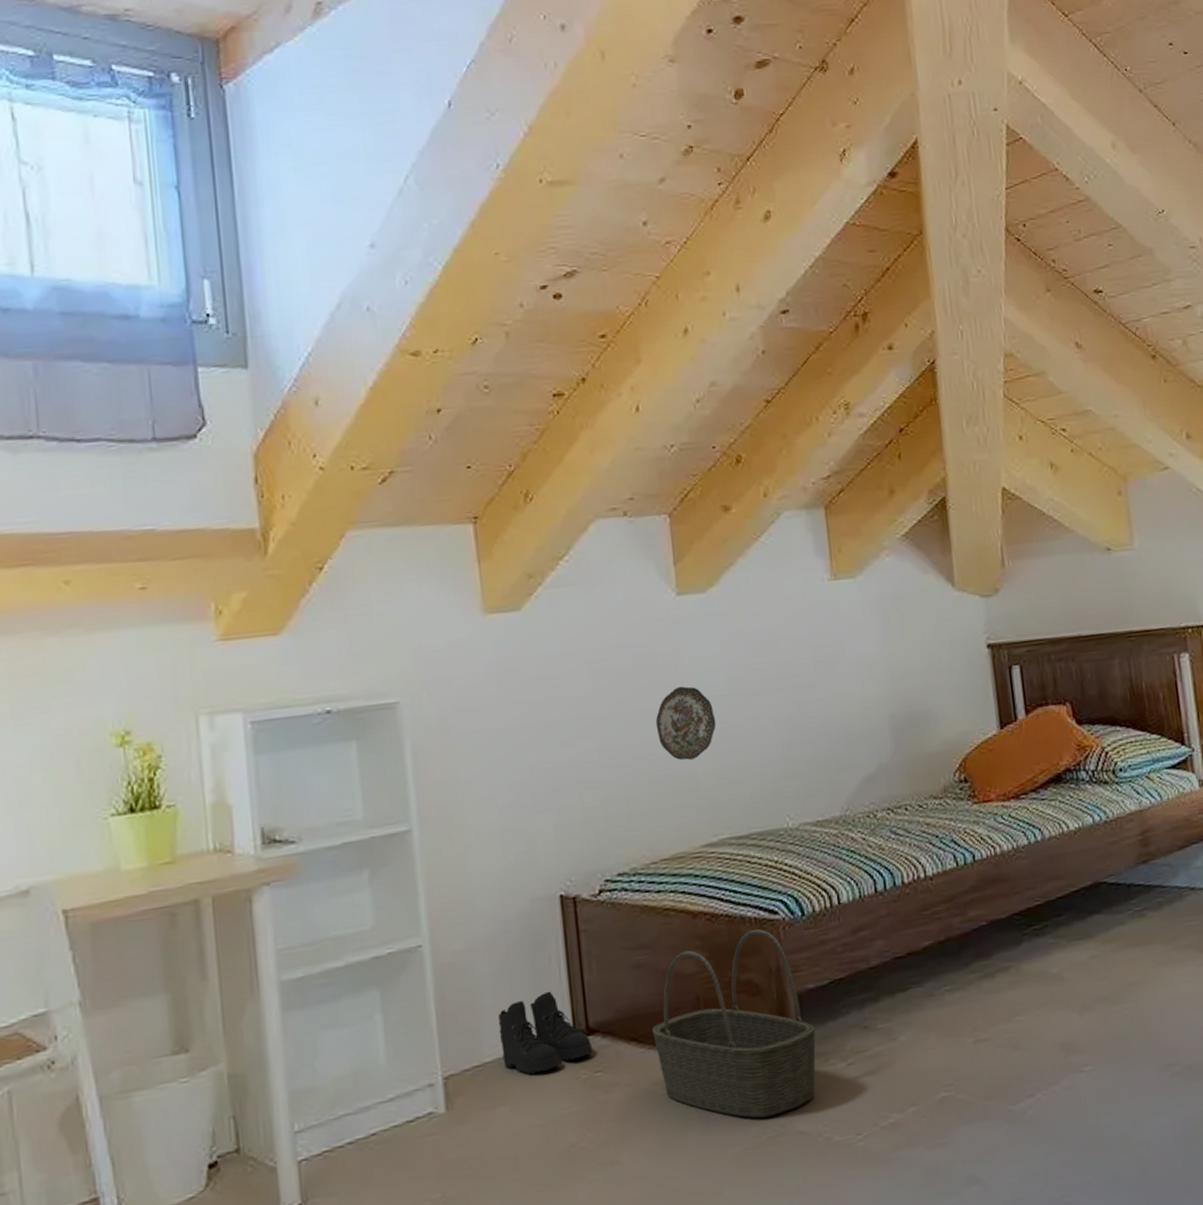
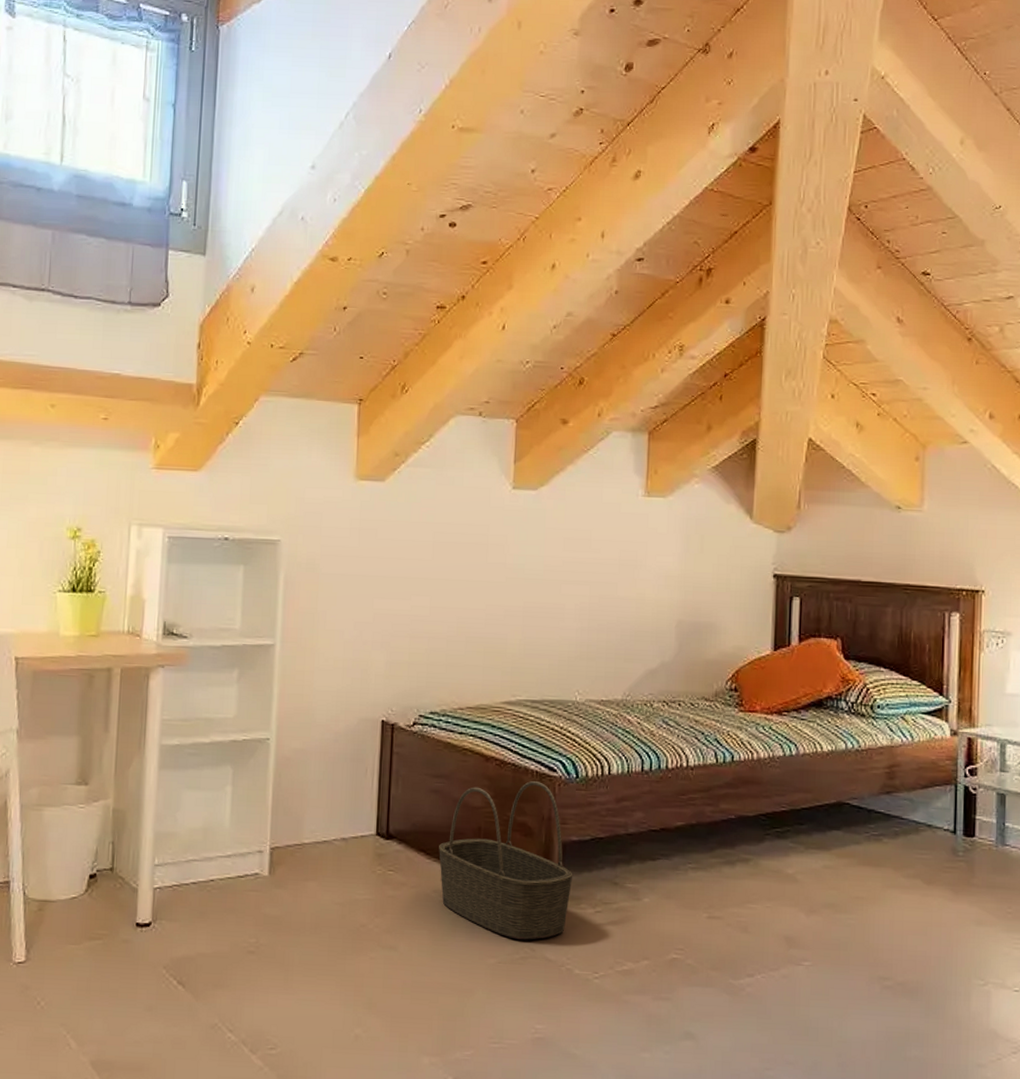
boots: present [498,991,593,1075] -> none [318,796,389,861]
decorative plate: present [655,686,716,761] -> none [479,565,529,629]

